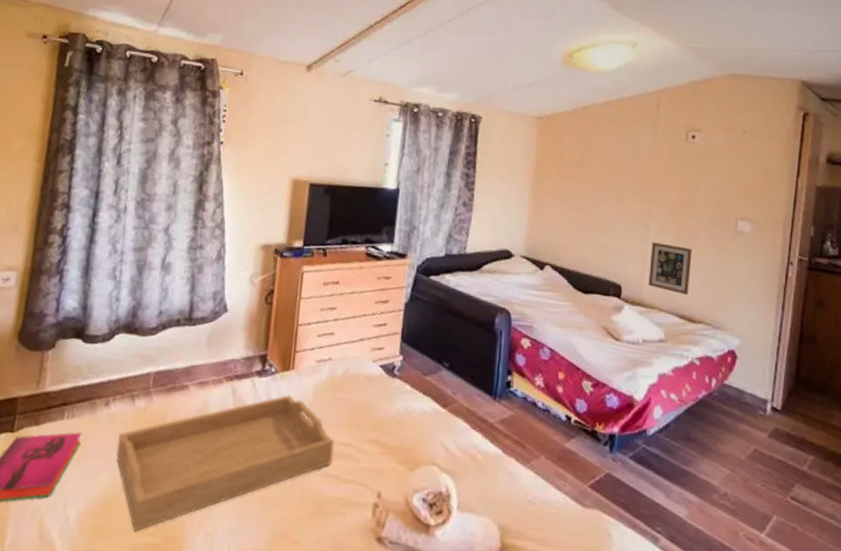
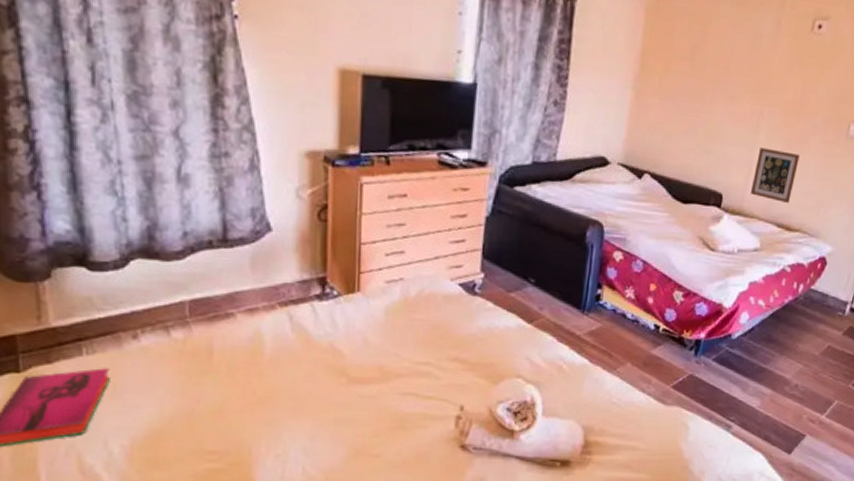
serving tray: present [116,395,335,532] -> none [157,318,412,460]

